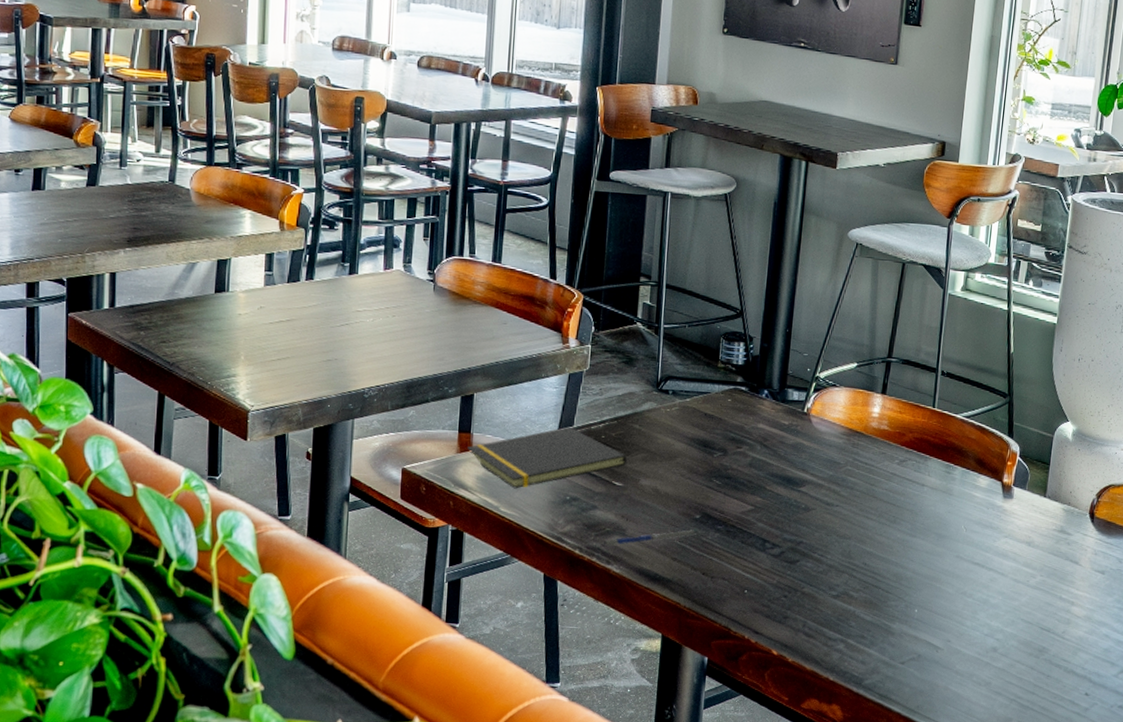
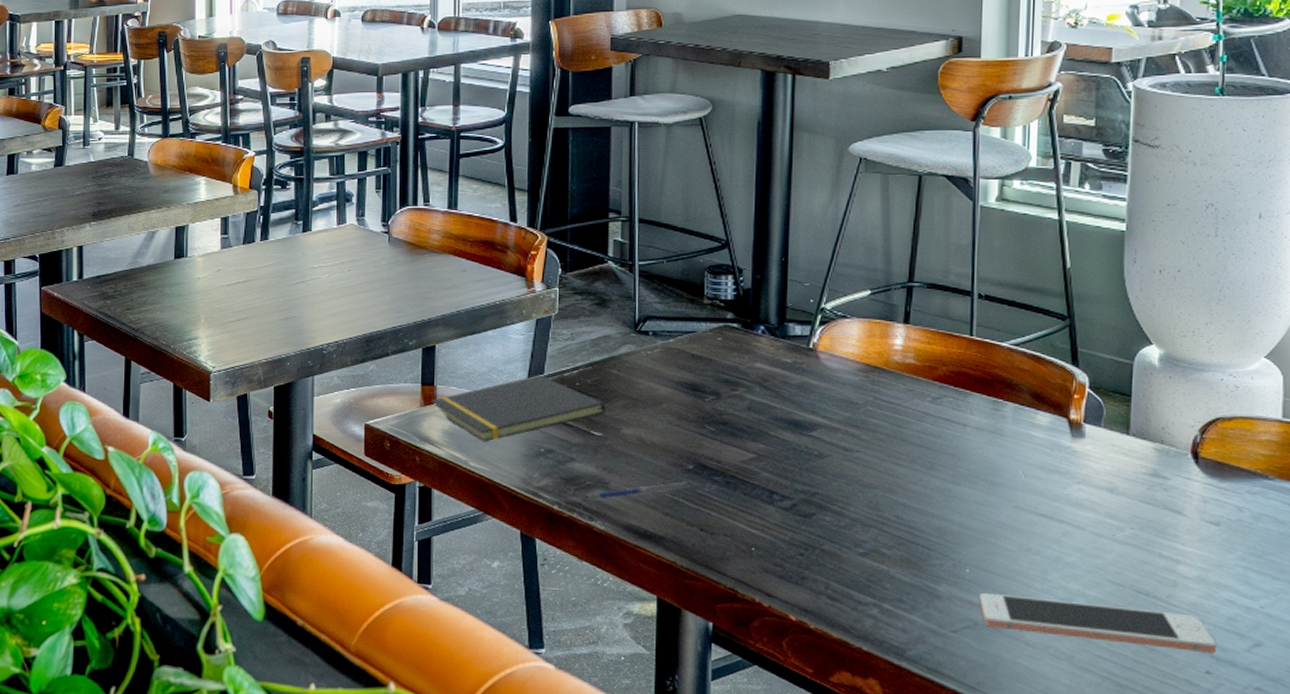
cell phone: none [923,629,1094,679] -> present [980,592,1216,654]

